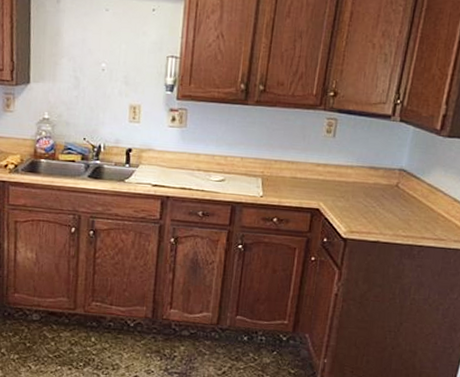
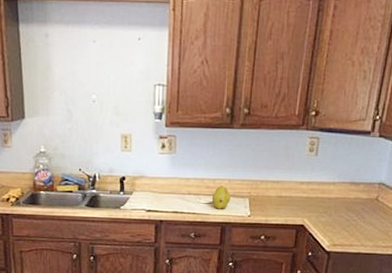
fruit: none [222,163,243,188] -> present [211,185,231,209]

